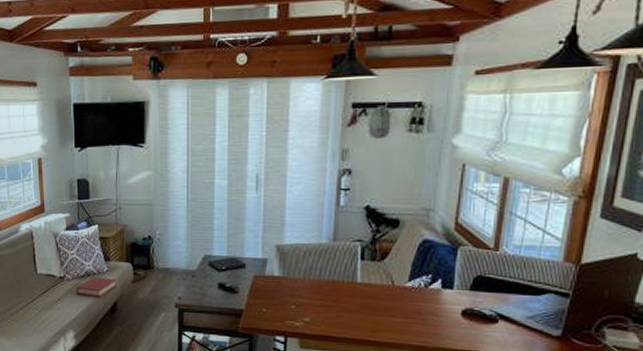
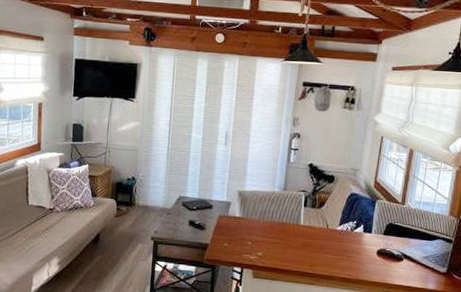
hardback book: present [75,277,117,297] -> none [63,210,101,229]

